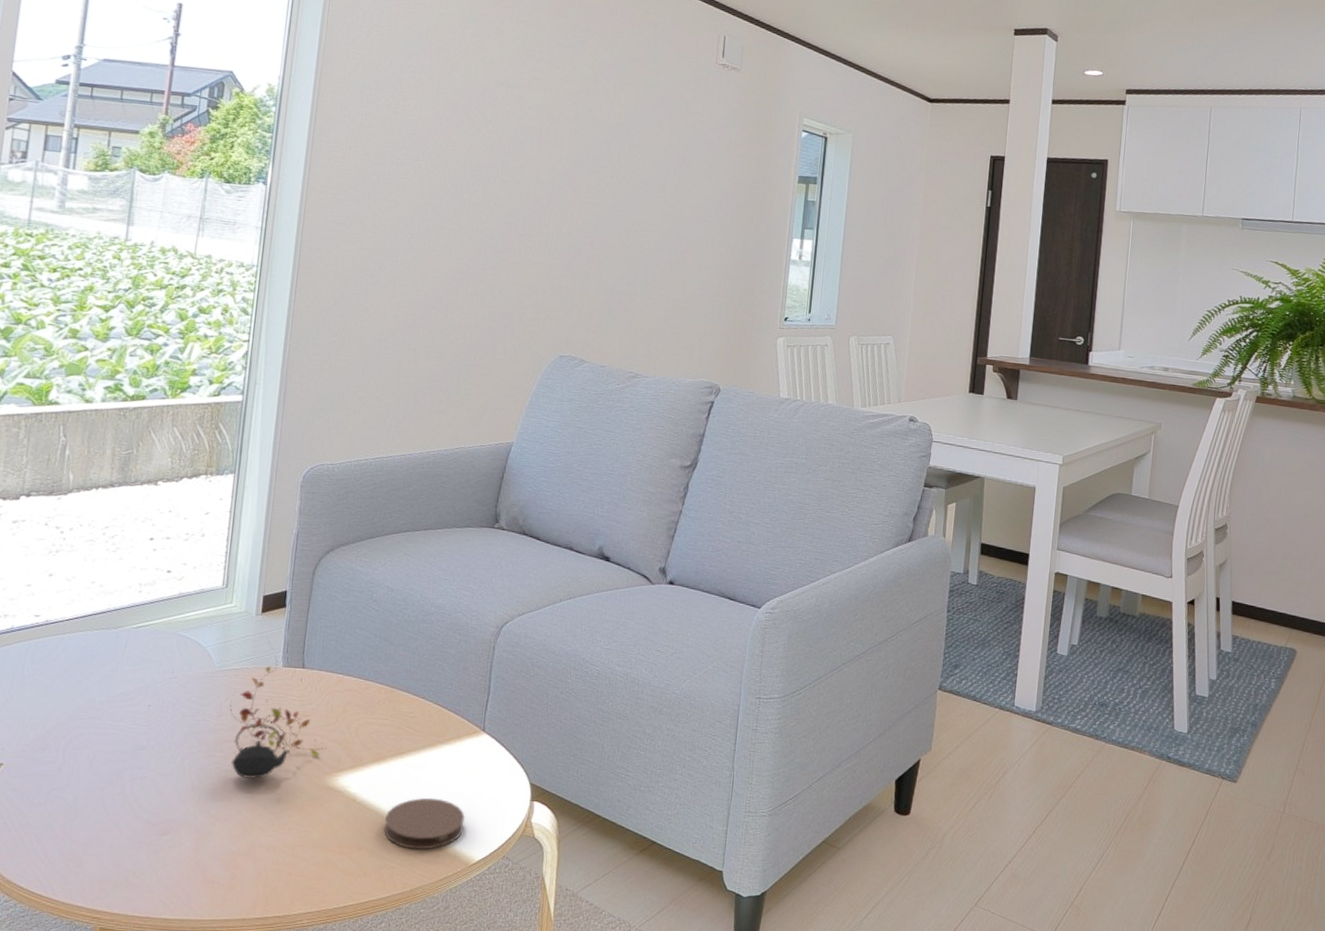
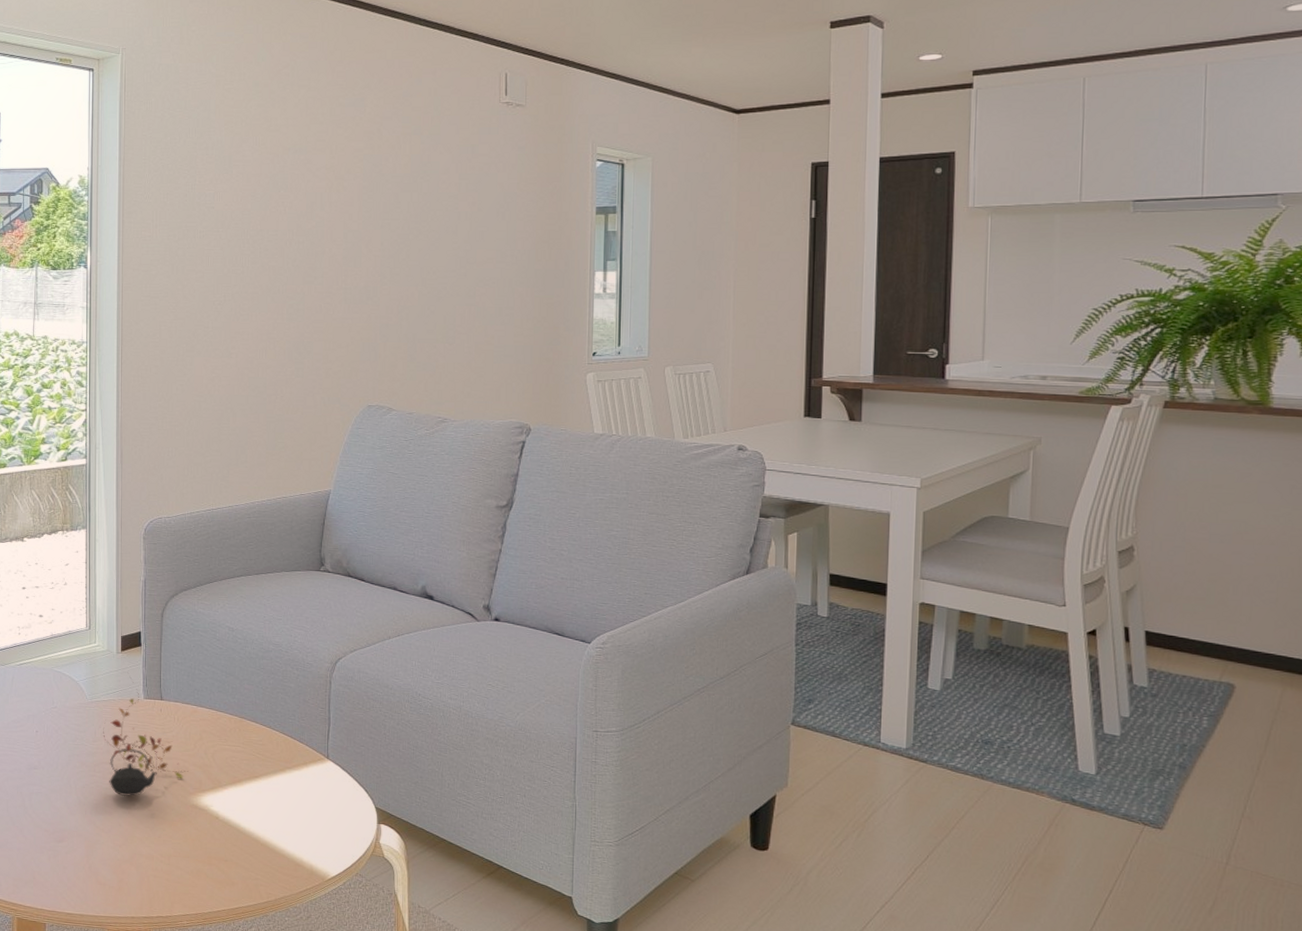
coaster: present [384,797,465,850] -> none [246,817,318,864]

